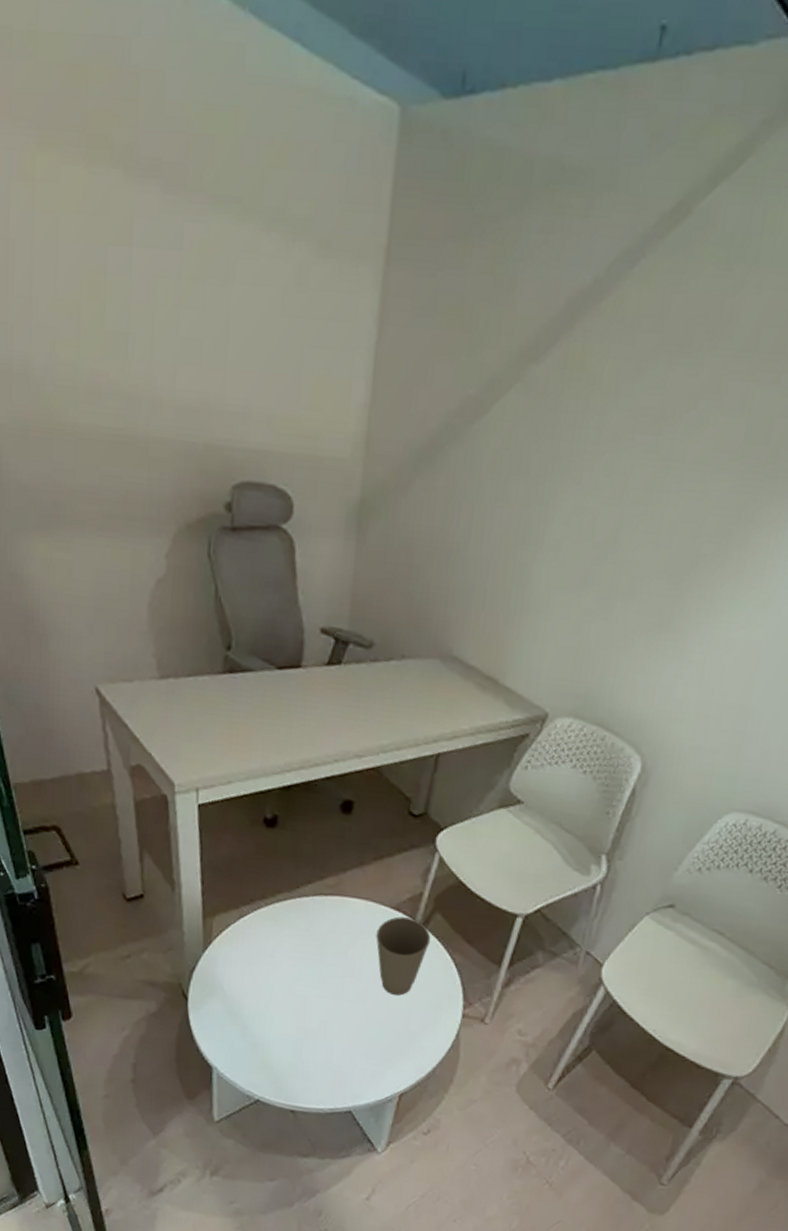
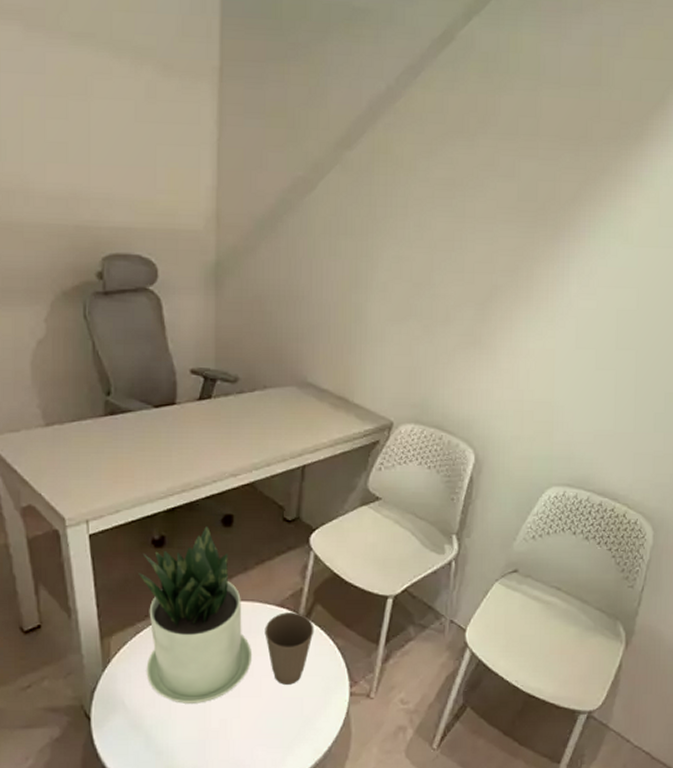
planter: none [247,810,360,1001] -> present [138,526,251,704]

